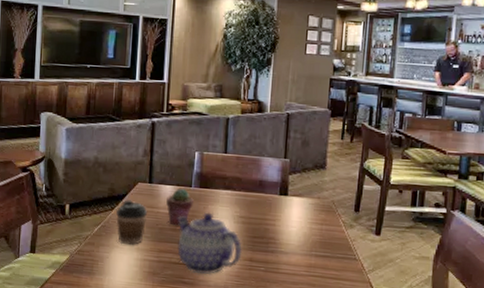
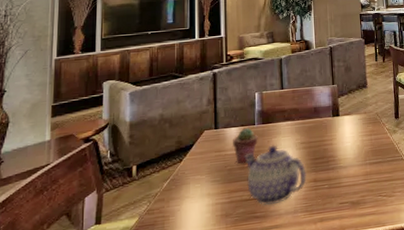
coffee cup: present [116,199,148,246] -> none [185,148,216,194]

